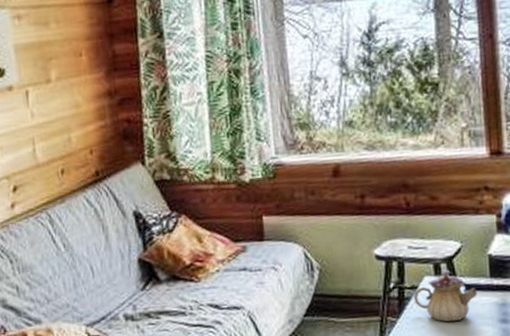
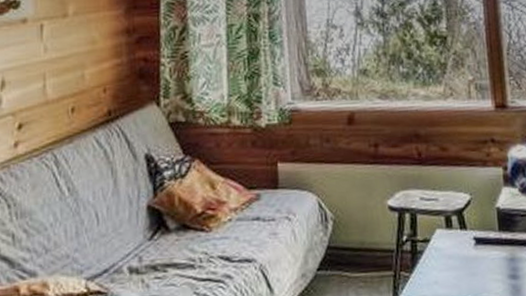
teapot: present [413,269,477,322] -> none [426,222,487,278]

